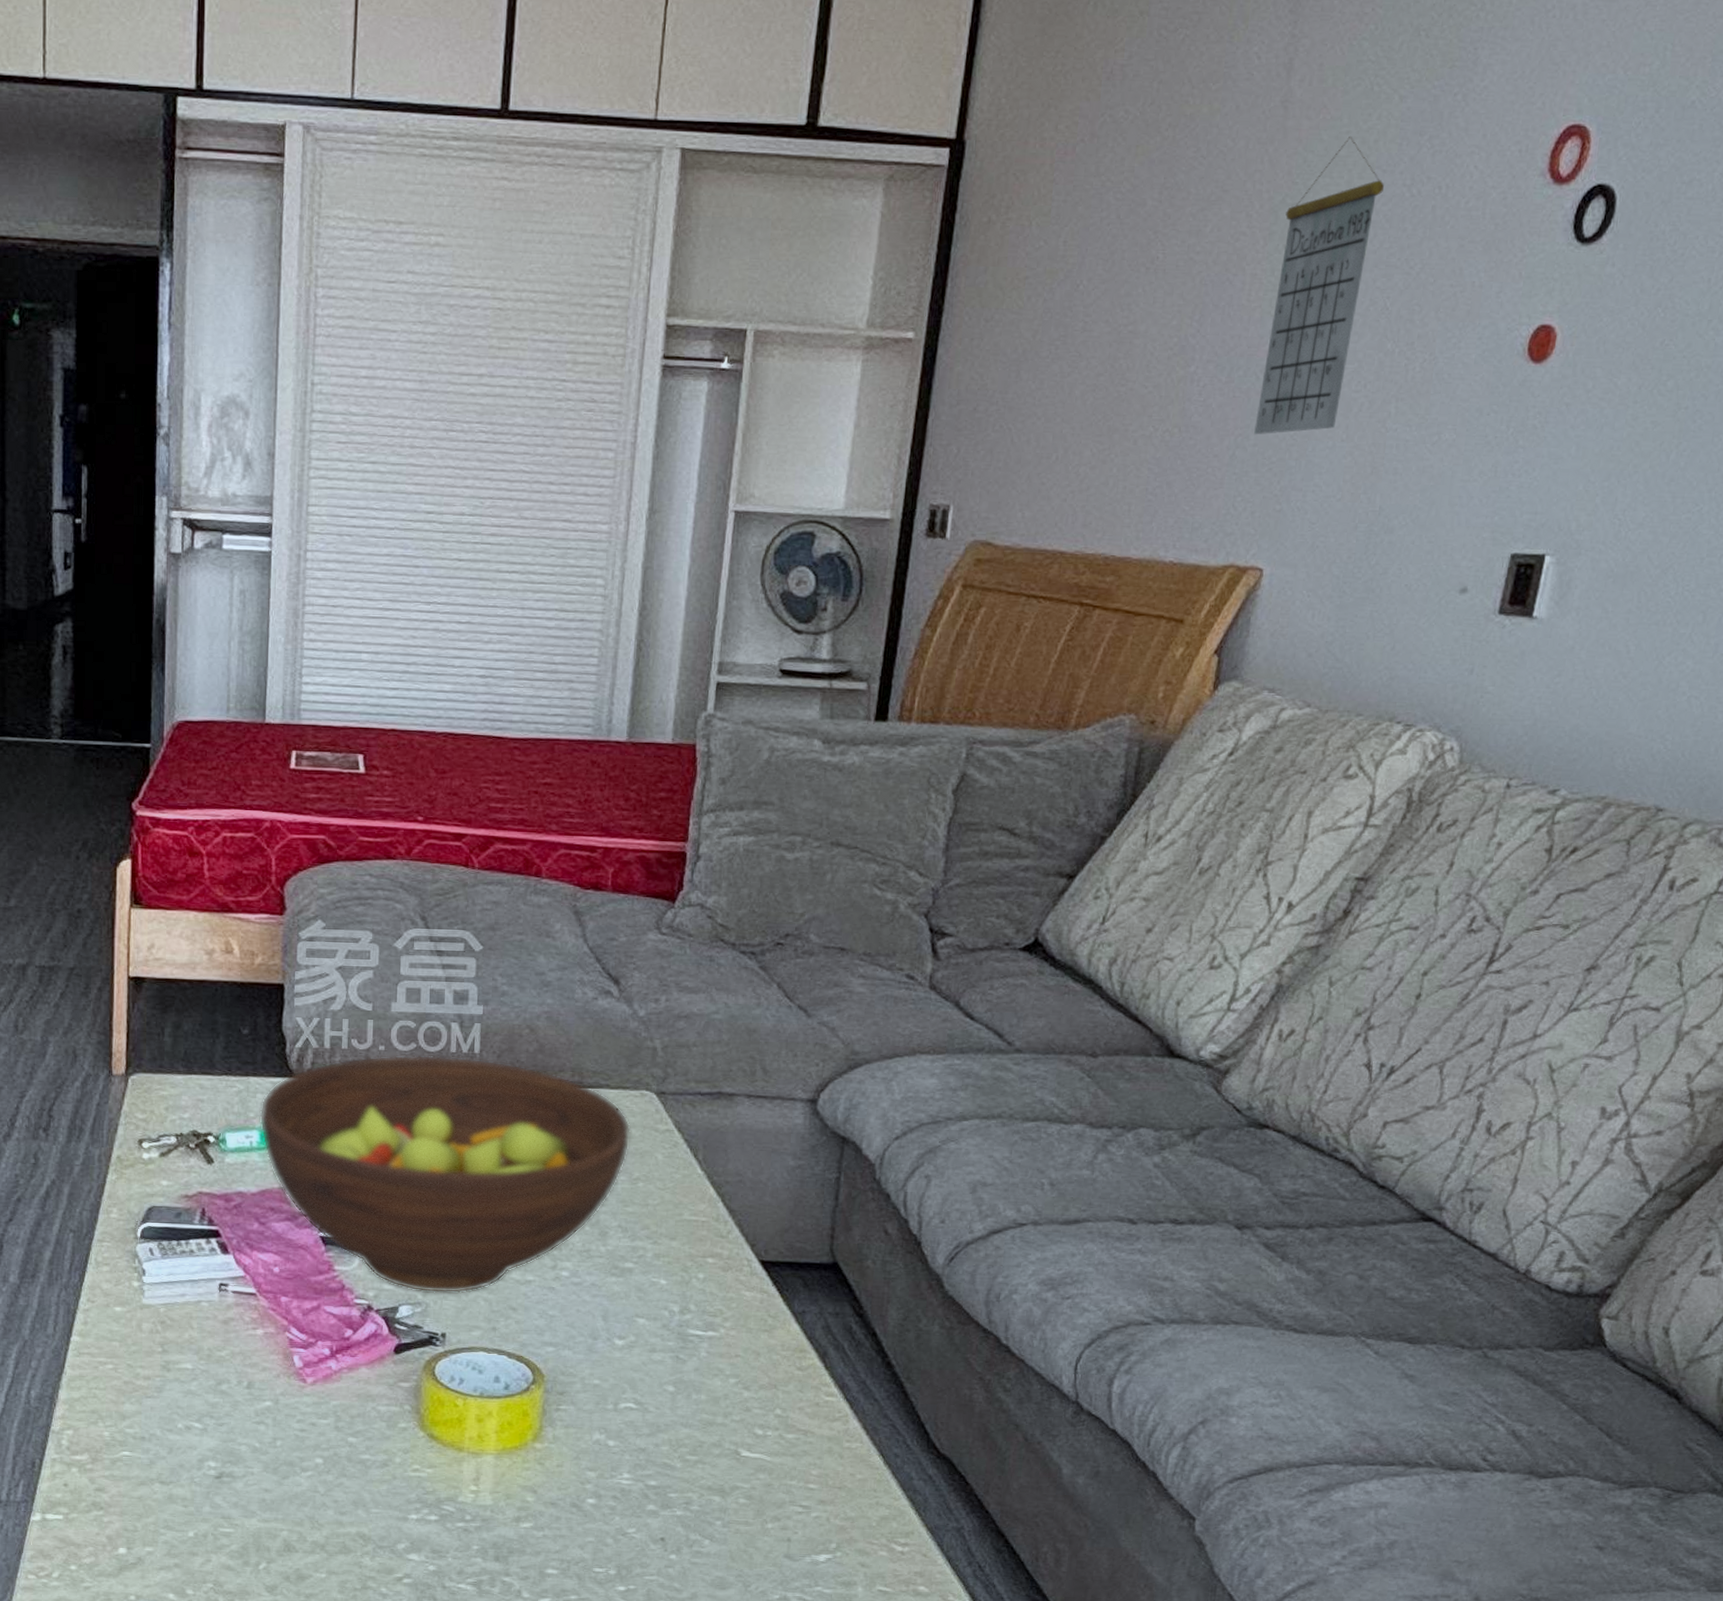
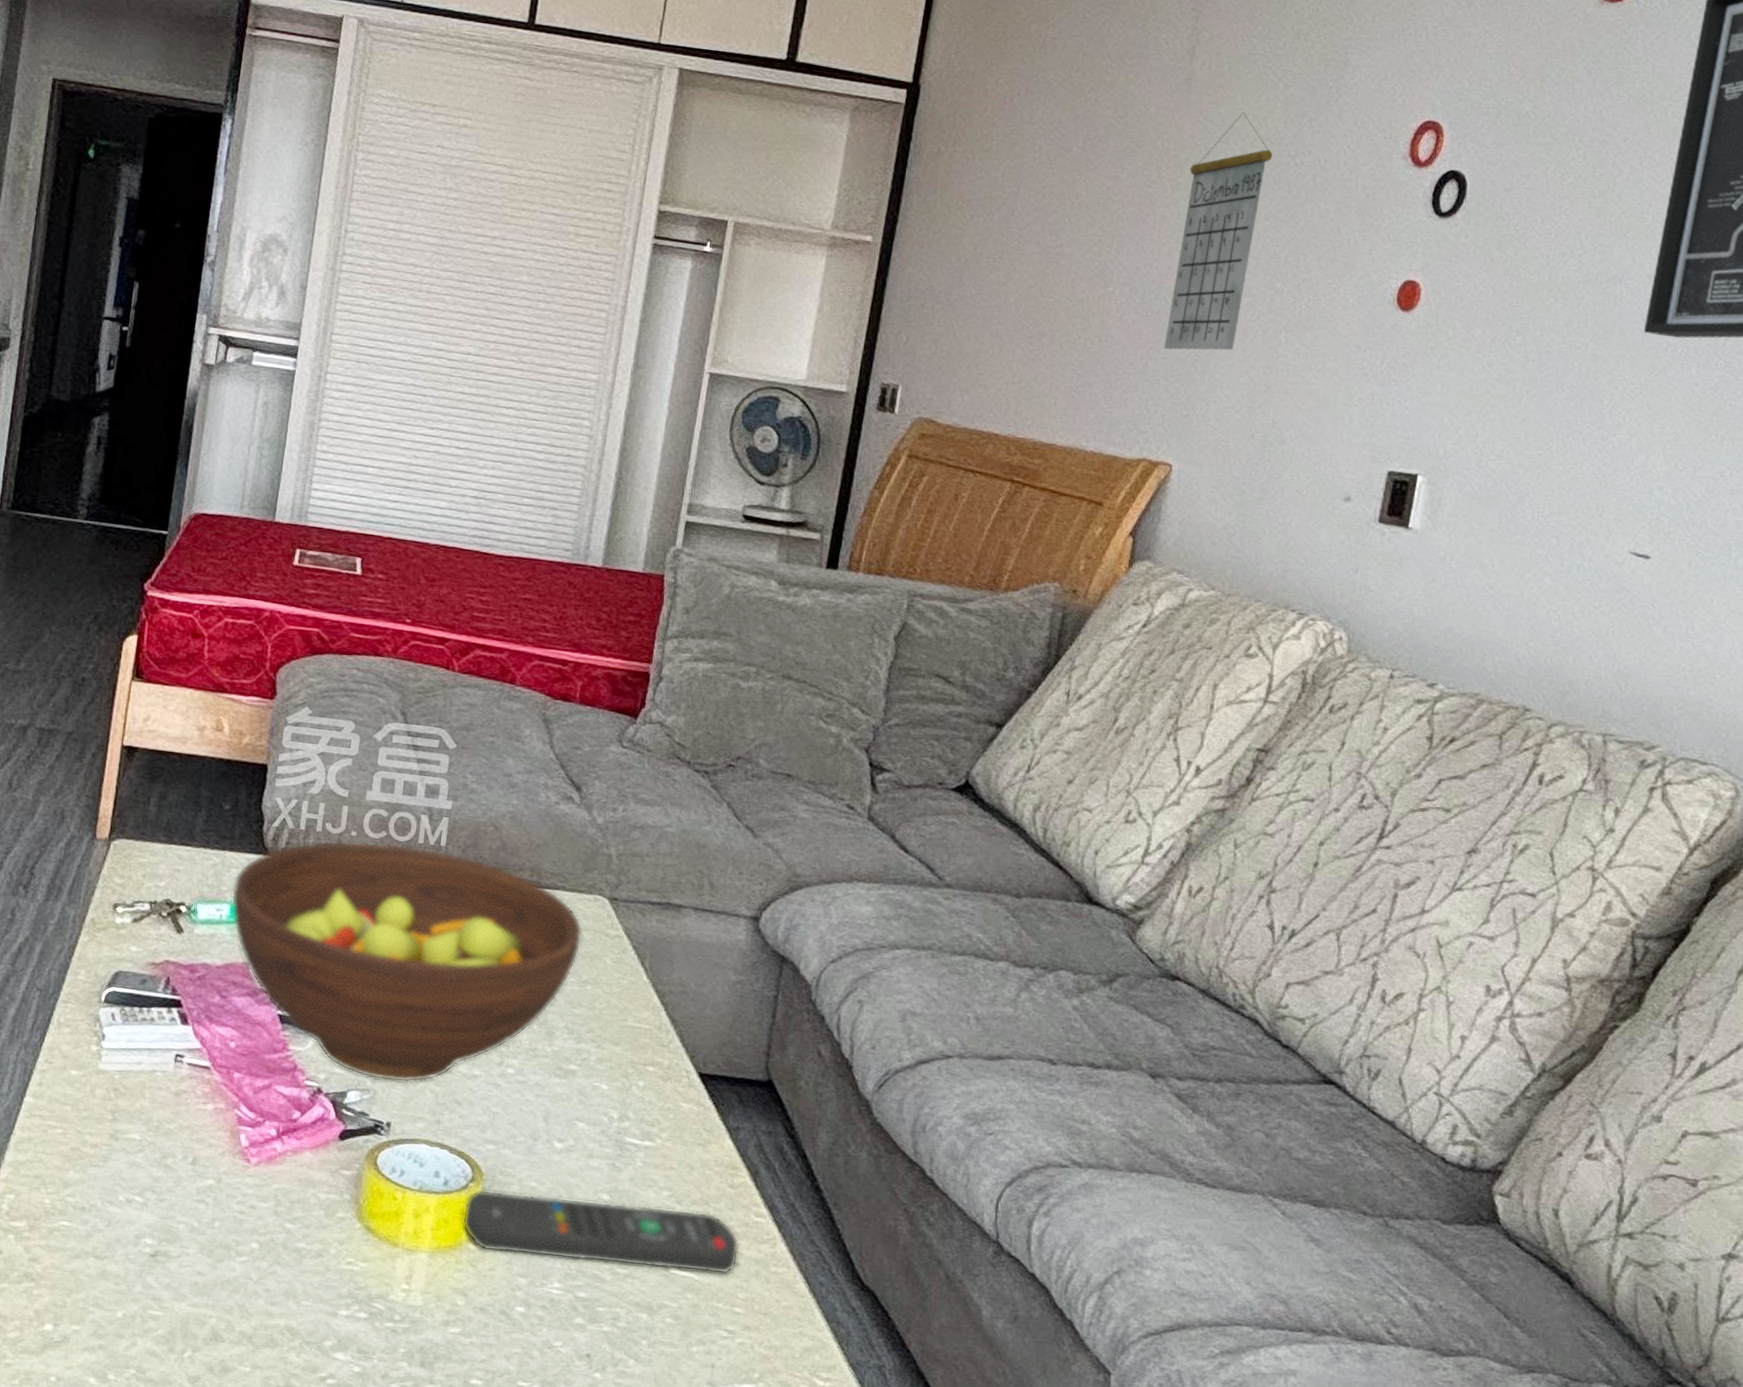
remote control: none [526,1390,811,1454] -> present [462,1189,740,1275]

